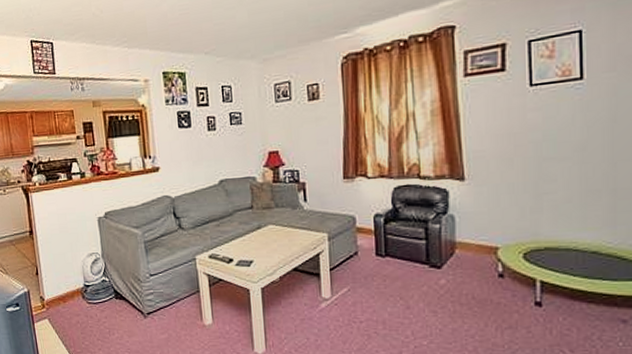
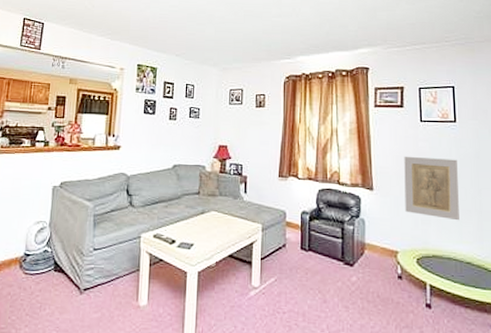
relief plaque: none [506,128,583,205] -> present [404,156,459,221]

